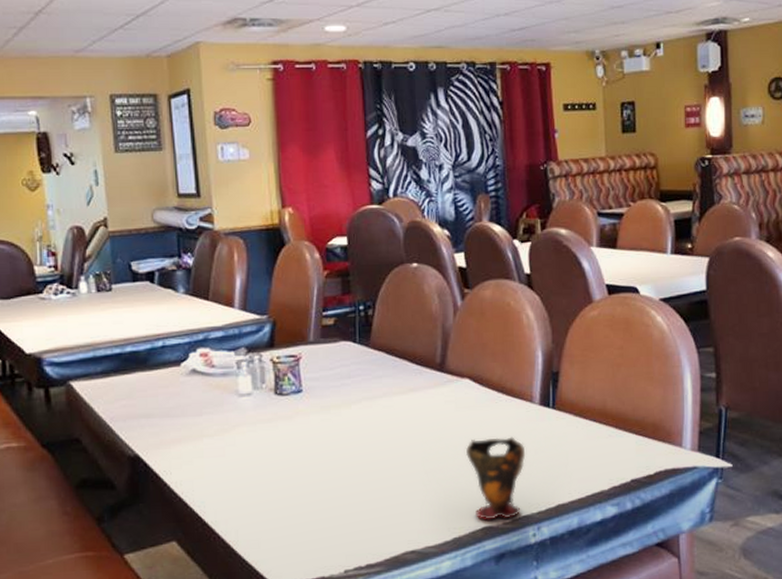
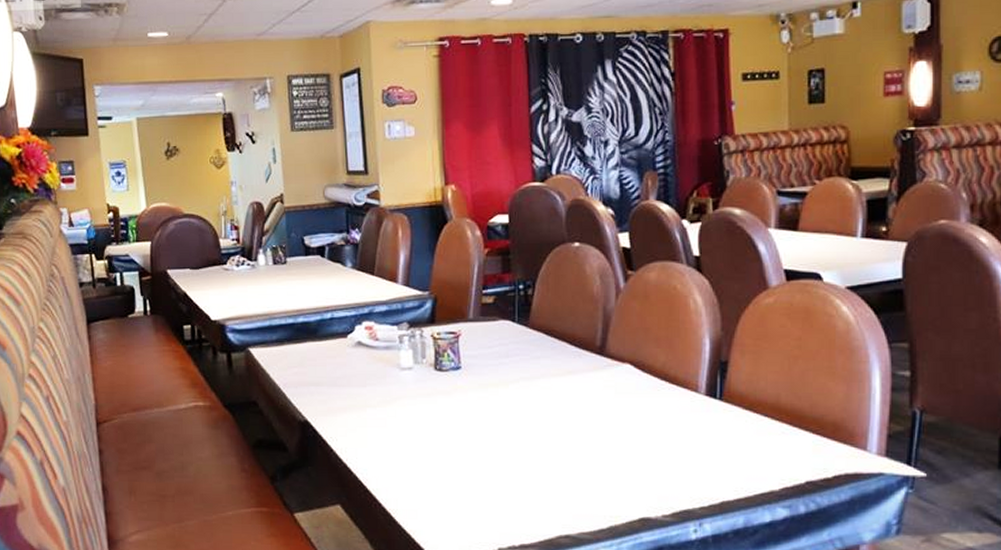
cup: present [465,437,526,520] -> none [624,426,689,511]

